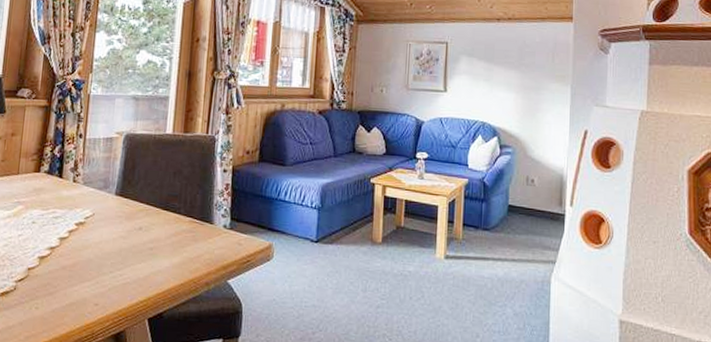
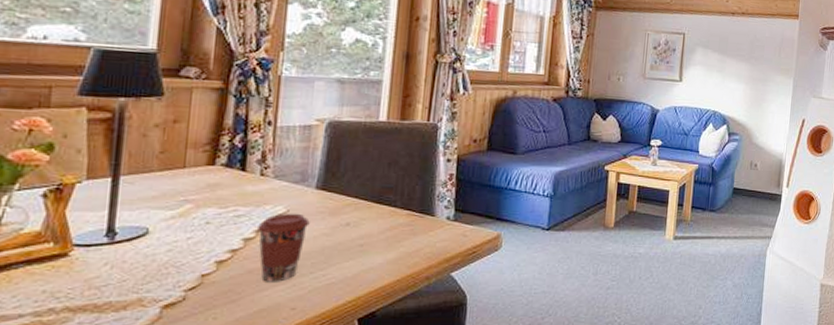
coffee cup: none [69,216,110,279] -> present [256,213,310,282]

